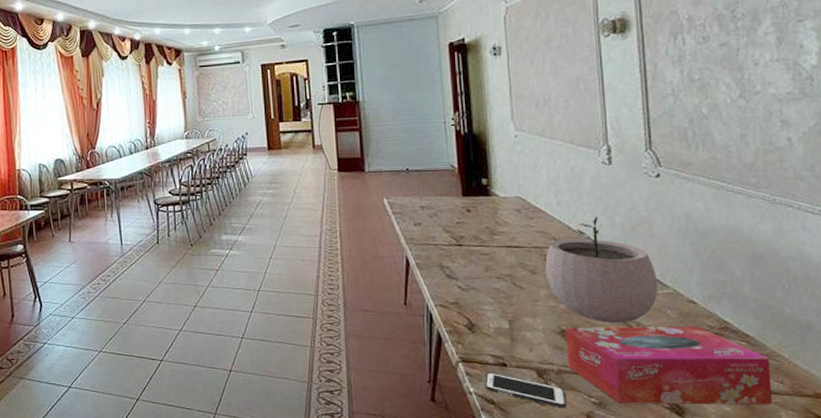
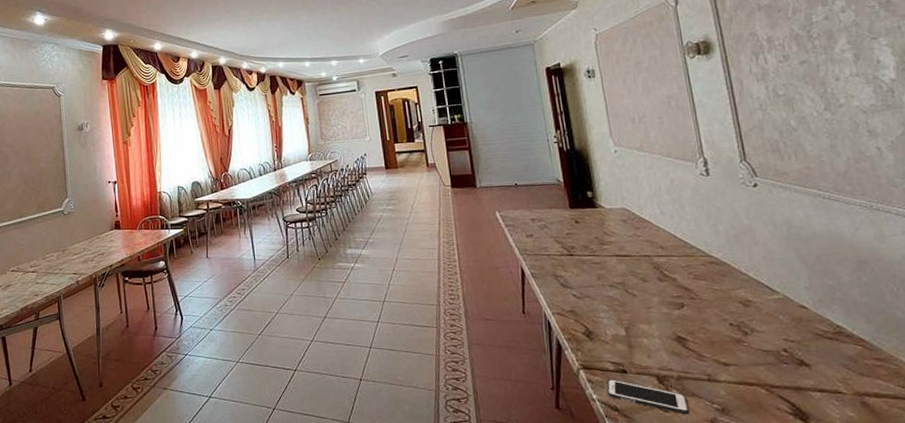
plant pot: present [545,217,658,323] -> none [655,225,768,329]
tissue box: present [566,326,772,405] -> none [681,331,897,410]

